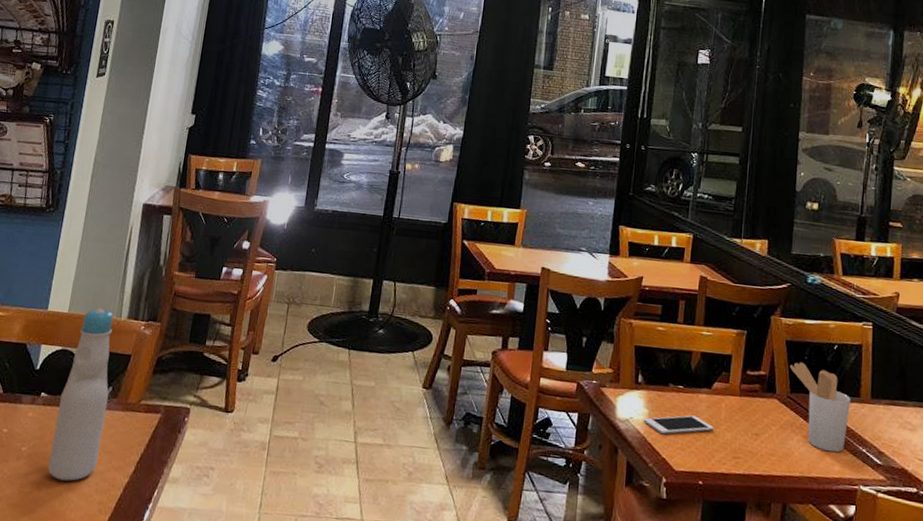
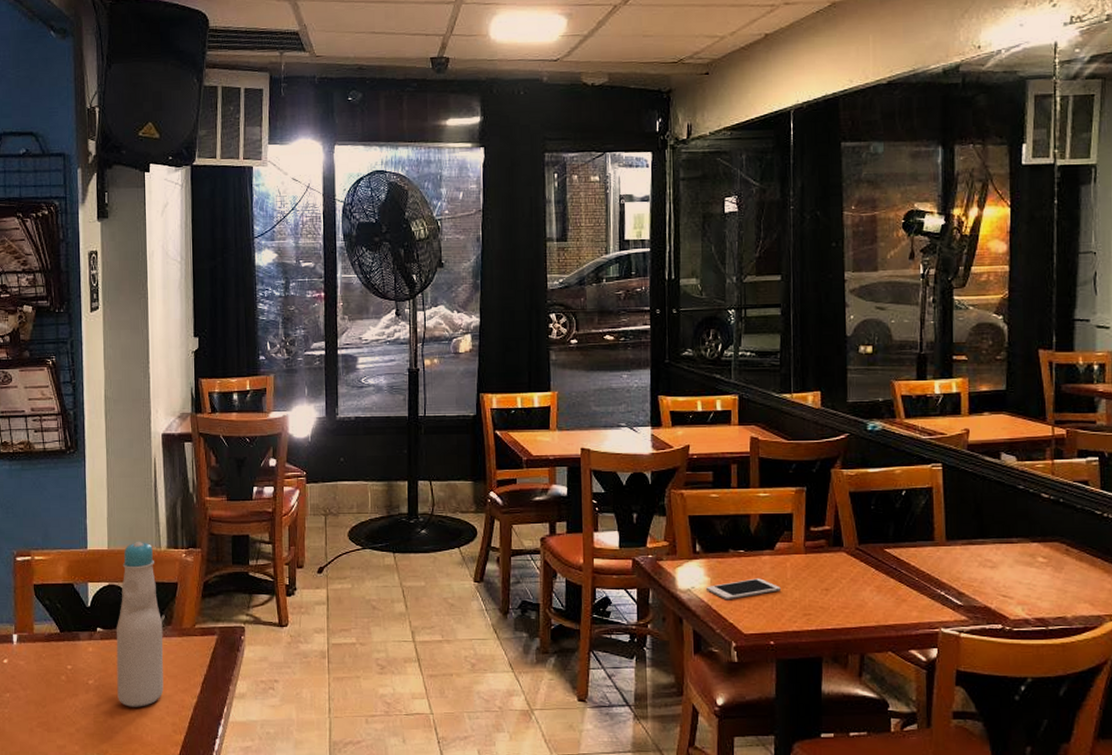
utensil holder: present [789,362,851,453] -> none [855,512,925,599]

